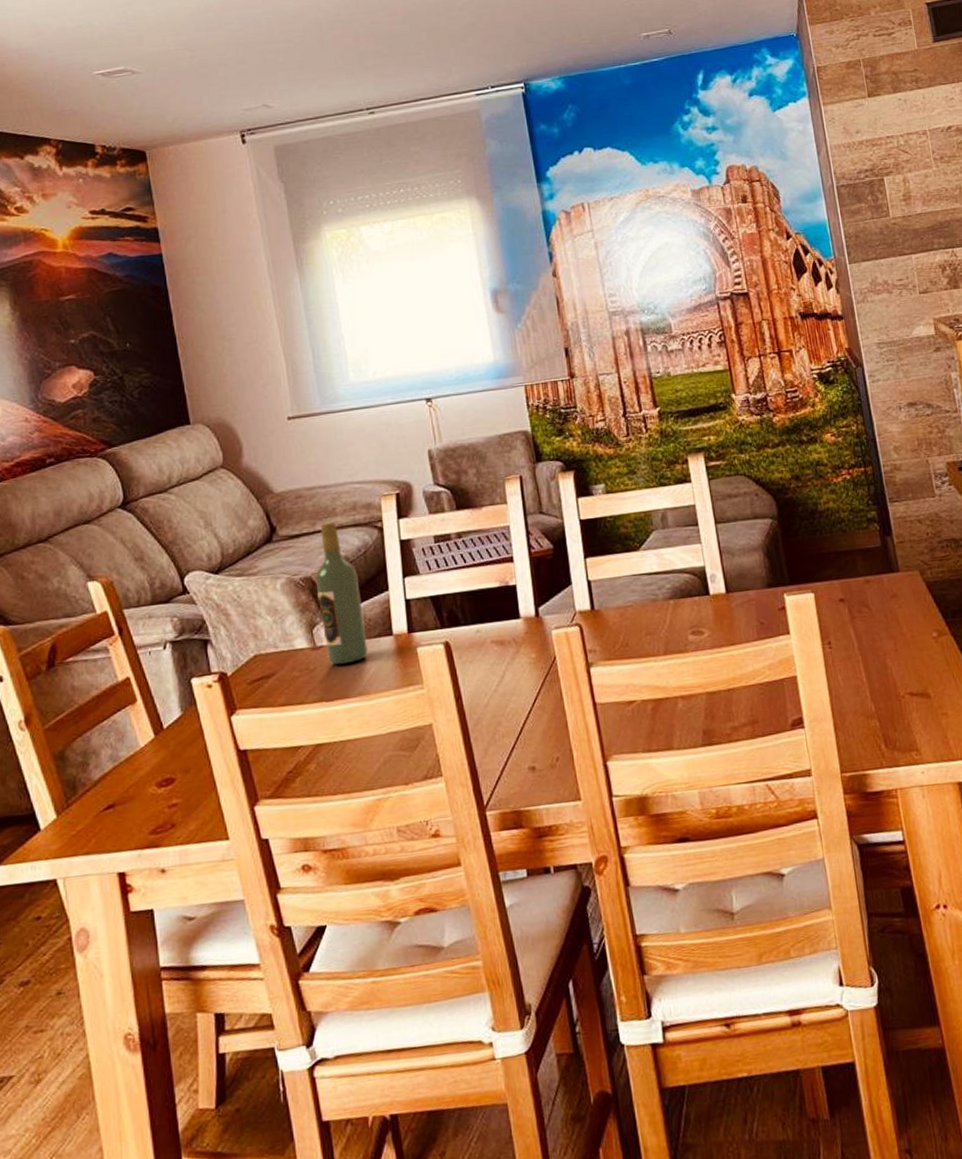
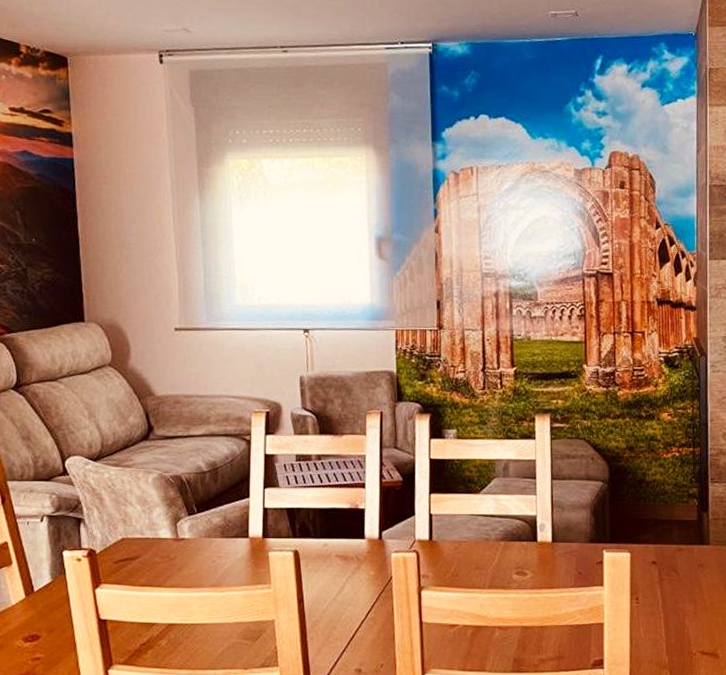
wine bottle: present [315,522,368,665] -> none [184,429,225,558]

